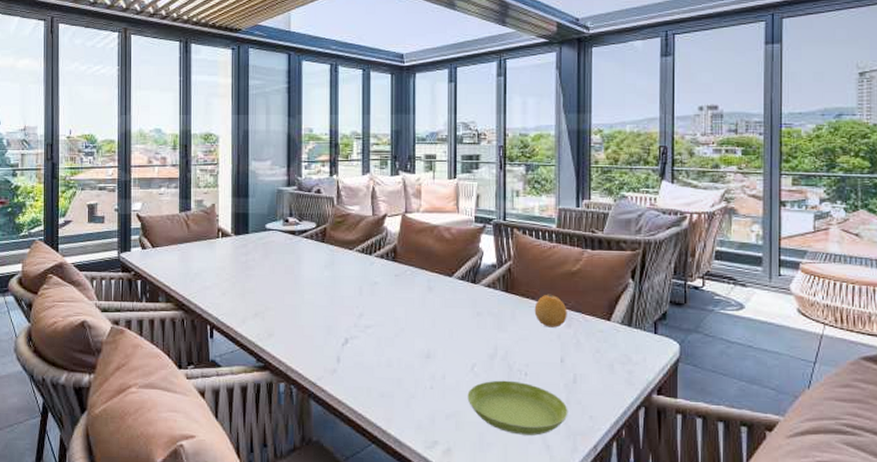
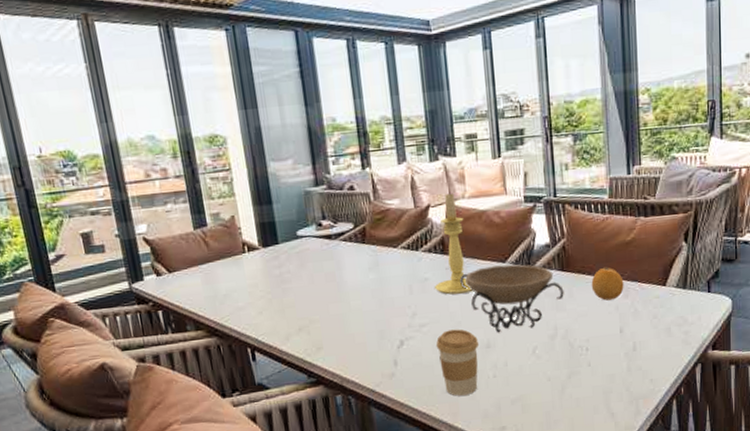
coffee cup: none [378,335,419,402] -> present [436,329,478,396]
candle holder: none [383,205,419,301] -> present [435,192,473,295]
decorative bowl: none [407,279,507,345] -> present [460,264,564,333]
saucer: present [467,380,568,436] -> none [531,357,630,408]

